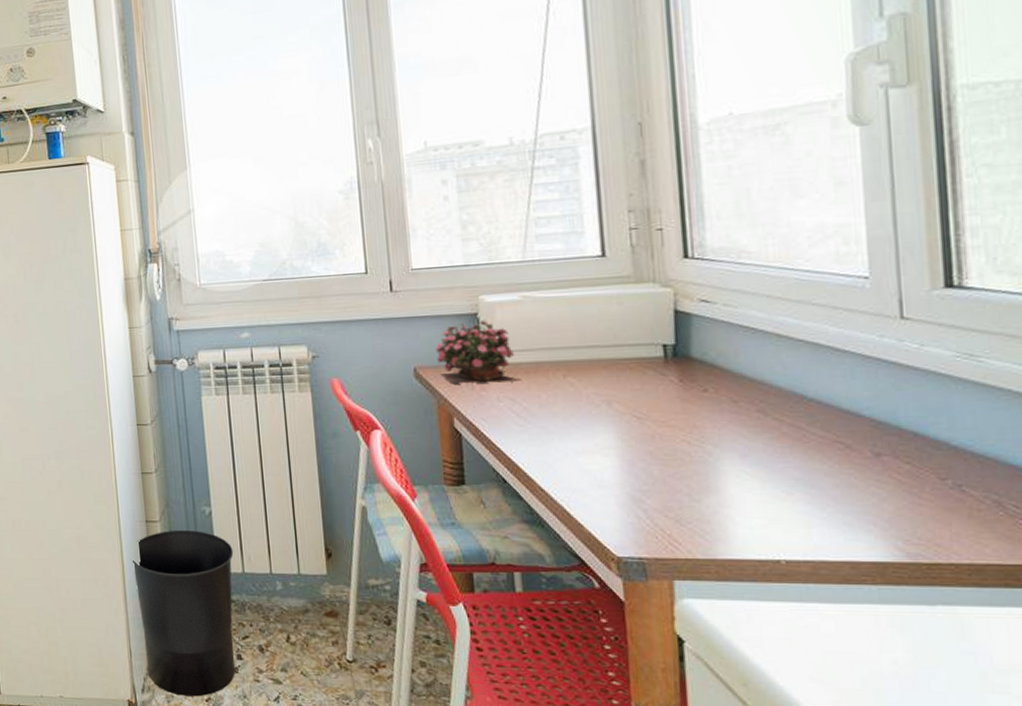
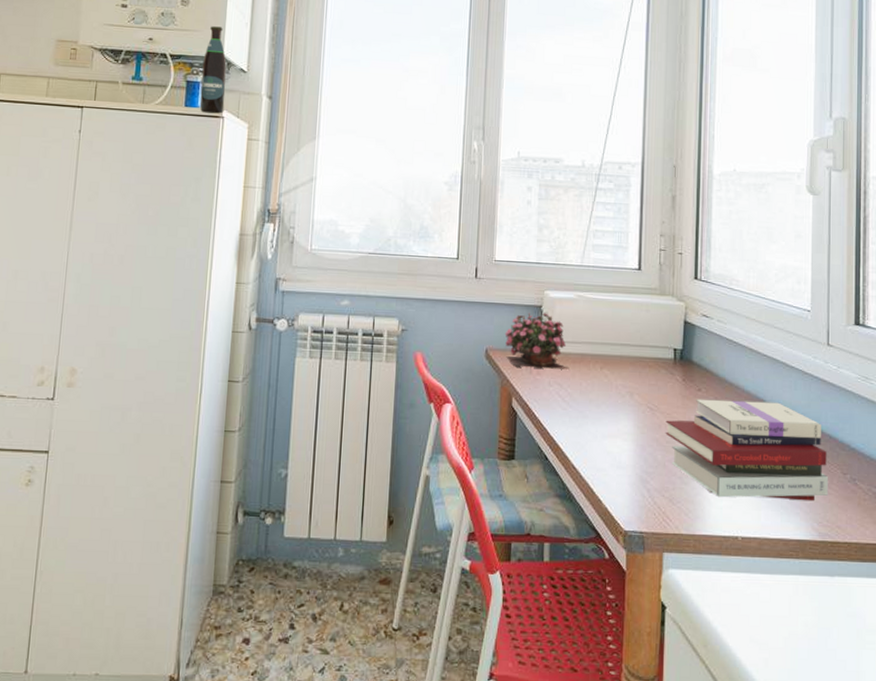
bottle: none [58,70,88,163] -> present [200,26,227,114]
waste bin: present [130,529,235,697] -> none [196,491,303,670]
books: none [660,397,919,516] -> present [665,398,829,501]

